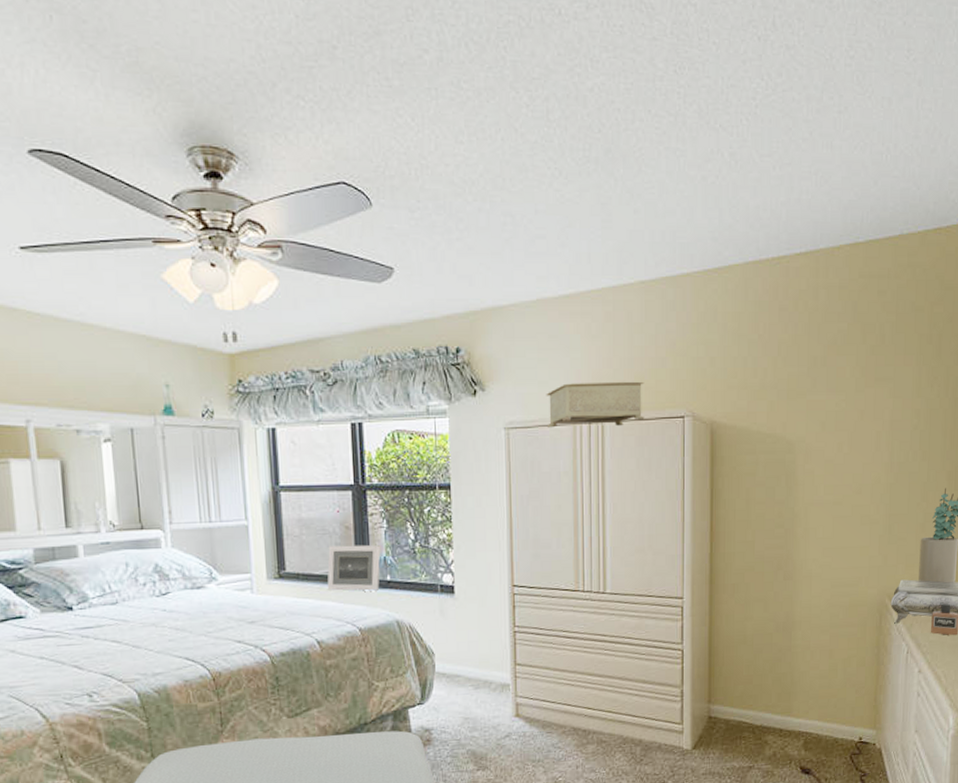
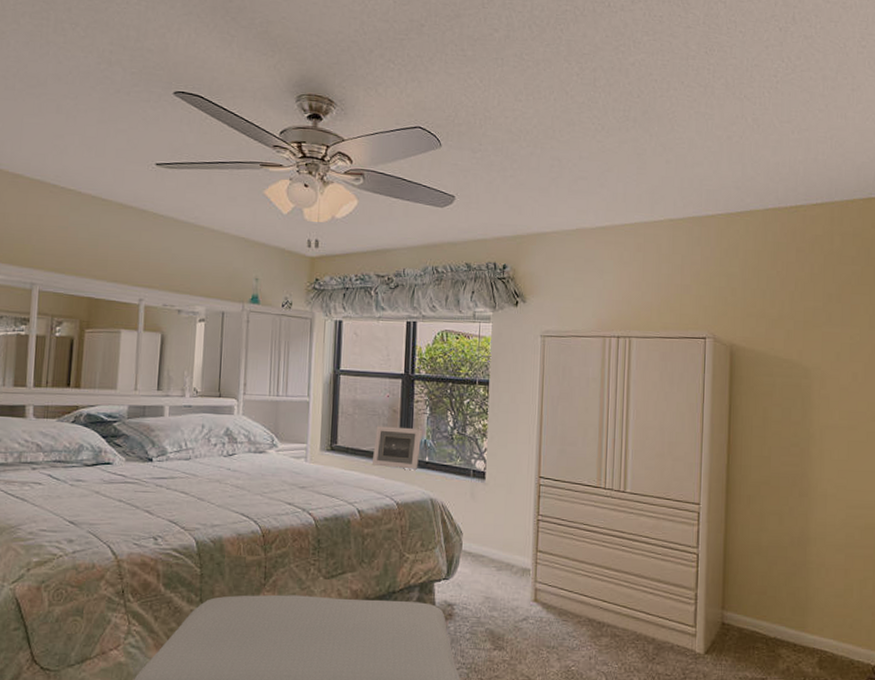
decorative box: present [546,381,645,428] -> none [579,301,670,342]

